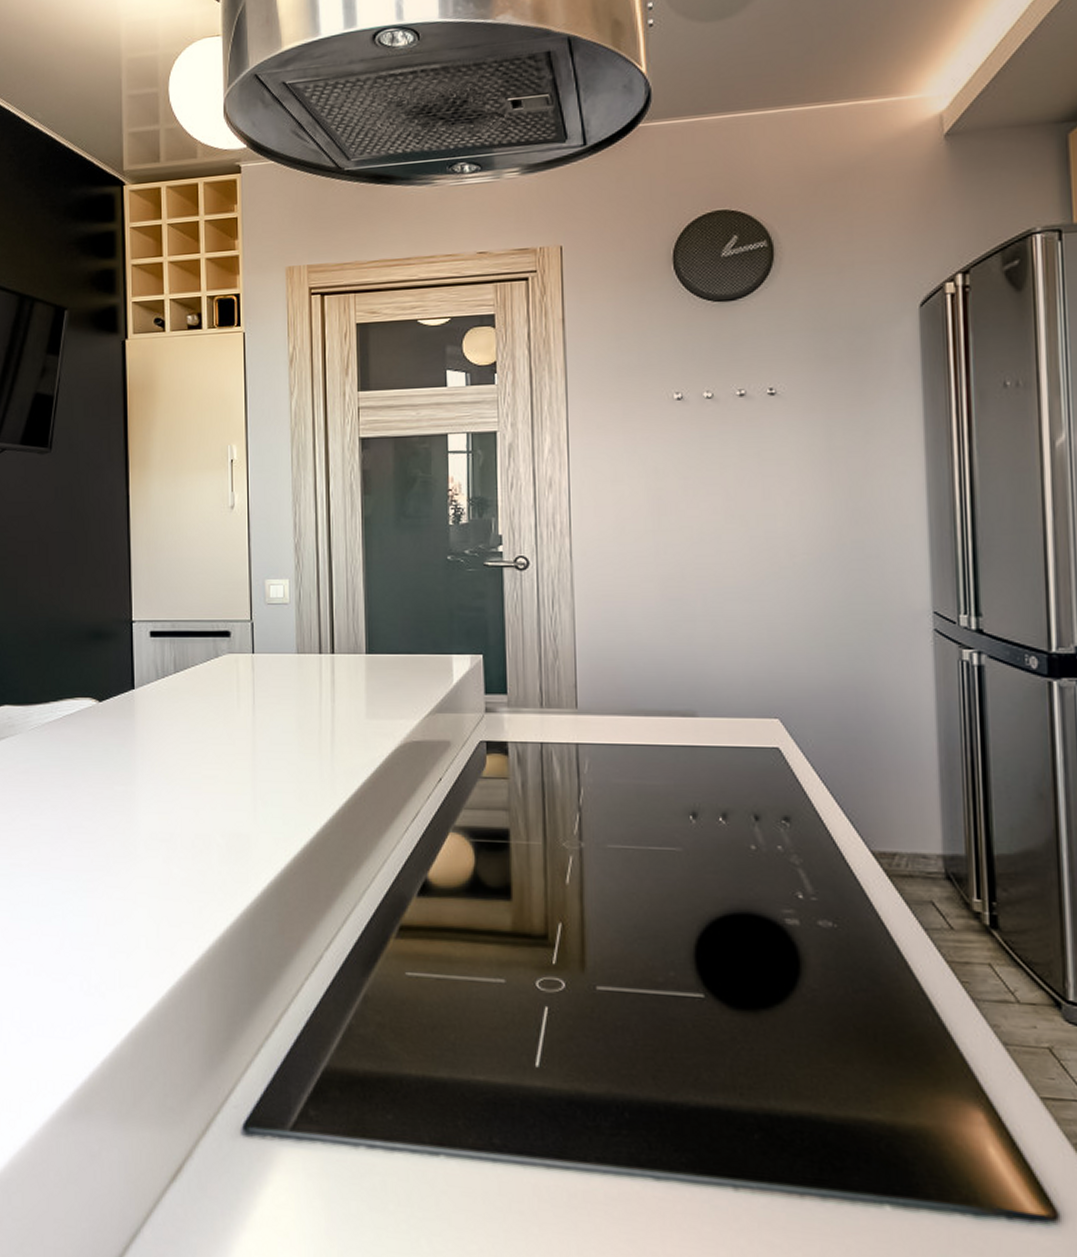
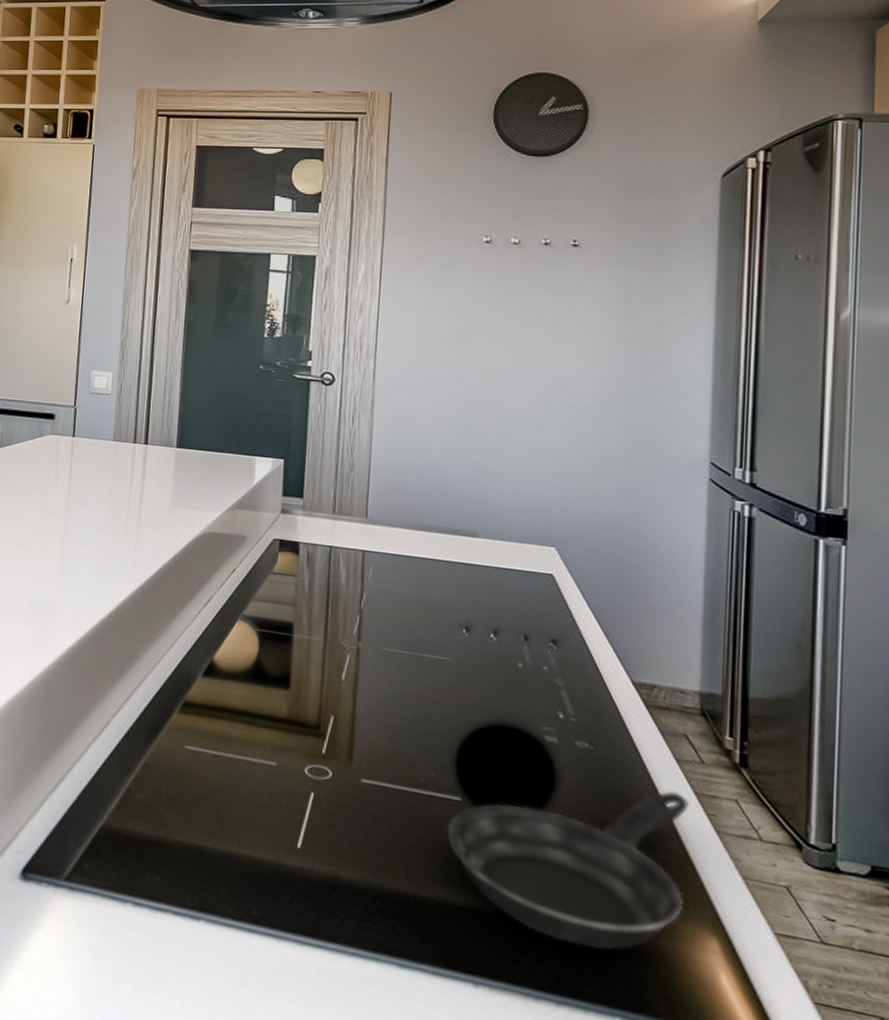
frying pan: none [691,961,945,1136] -> present [447,790,689,951]

